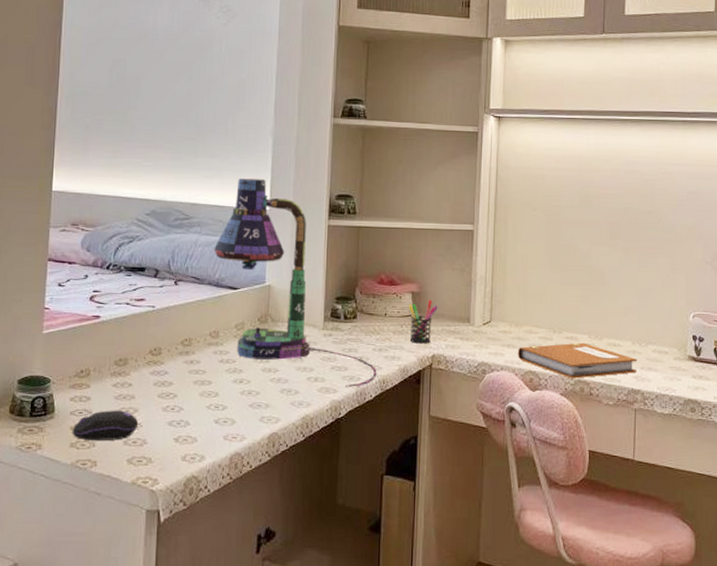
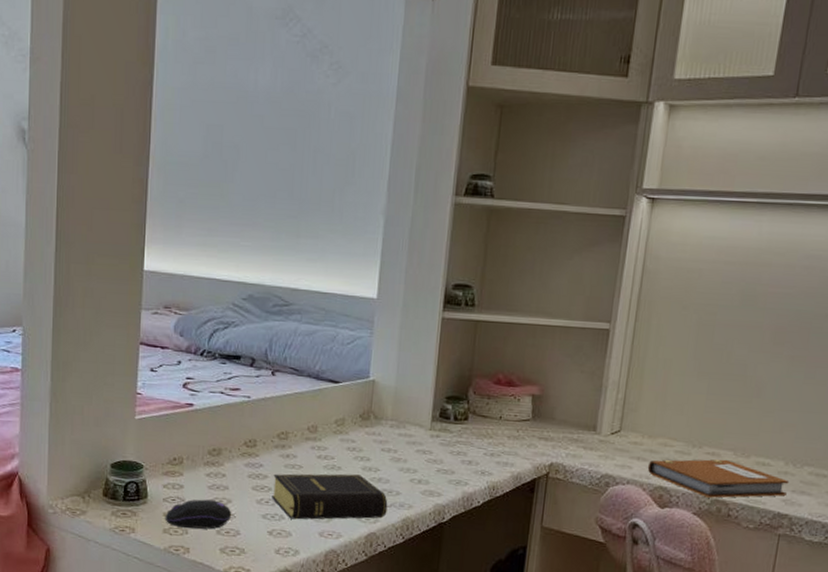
book: none [177,376,291,425] -> present [272,473,392,520]
desk lamp: present [214,178,377,388] -> none [315,263,487,493]
pen holder: present [408,299,438,344] -> none [525,404,561,452]

